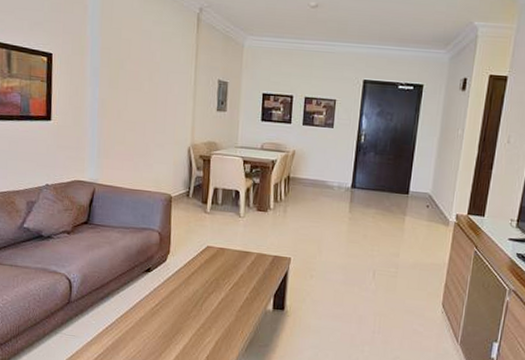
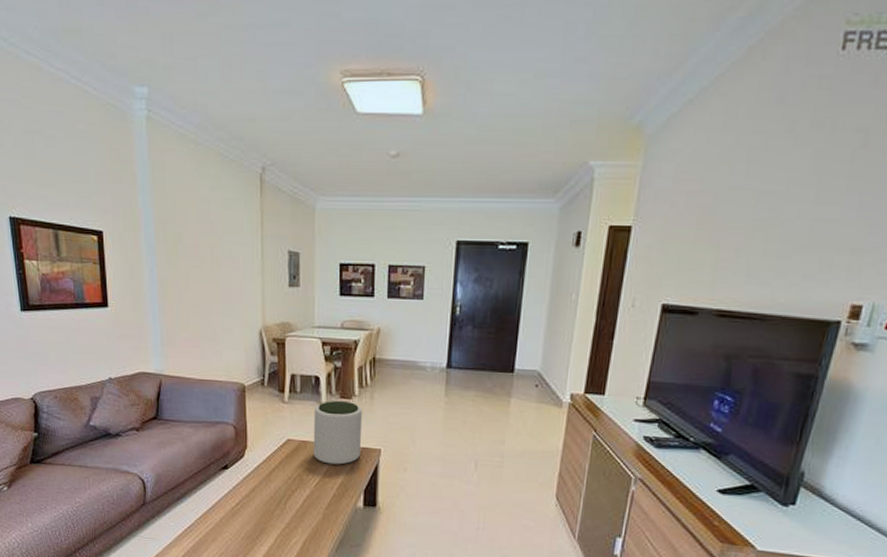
plant pot: none [229,212,277,271] -> present [313,400,363,465]

